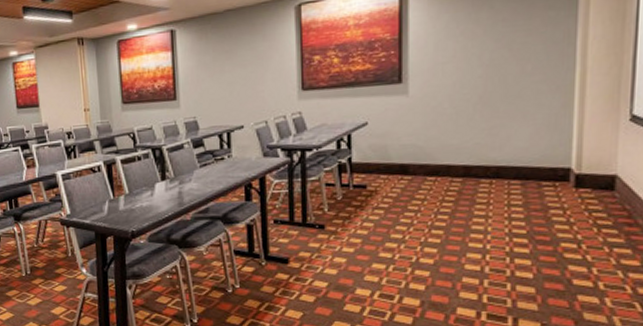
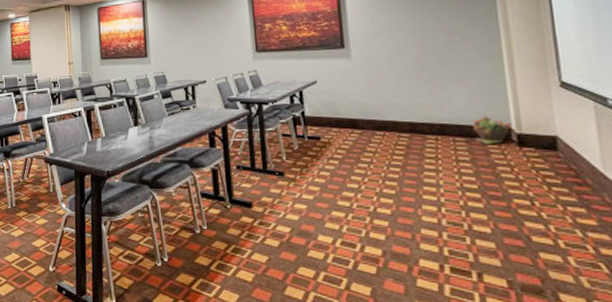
potted plant: none [530,156,572,186] -> present [472,117,512,144]

